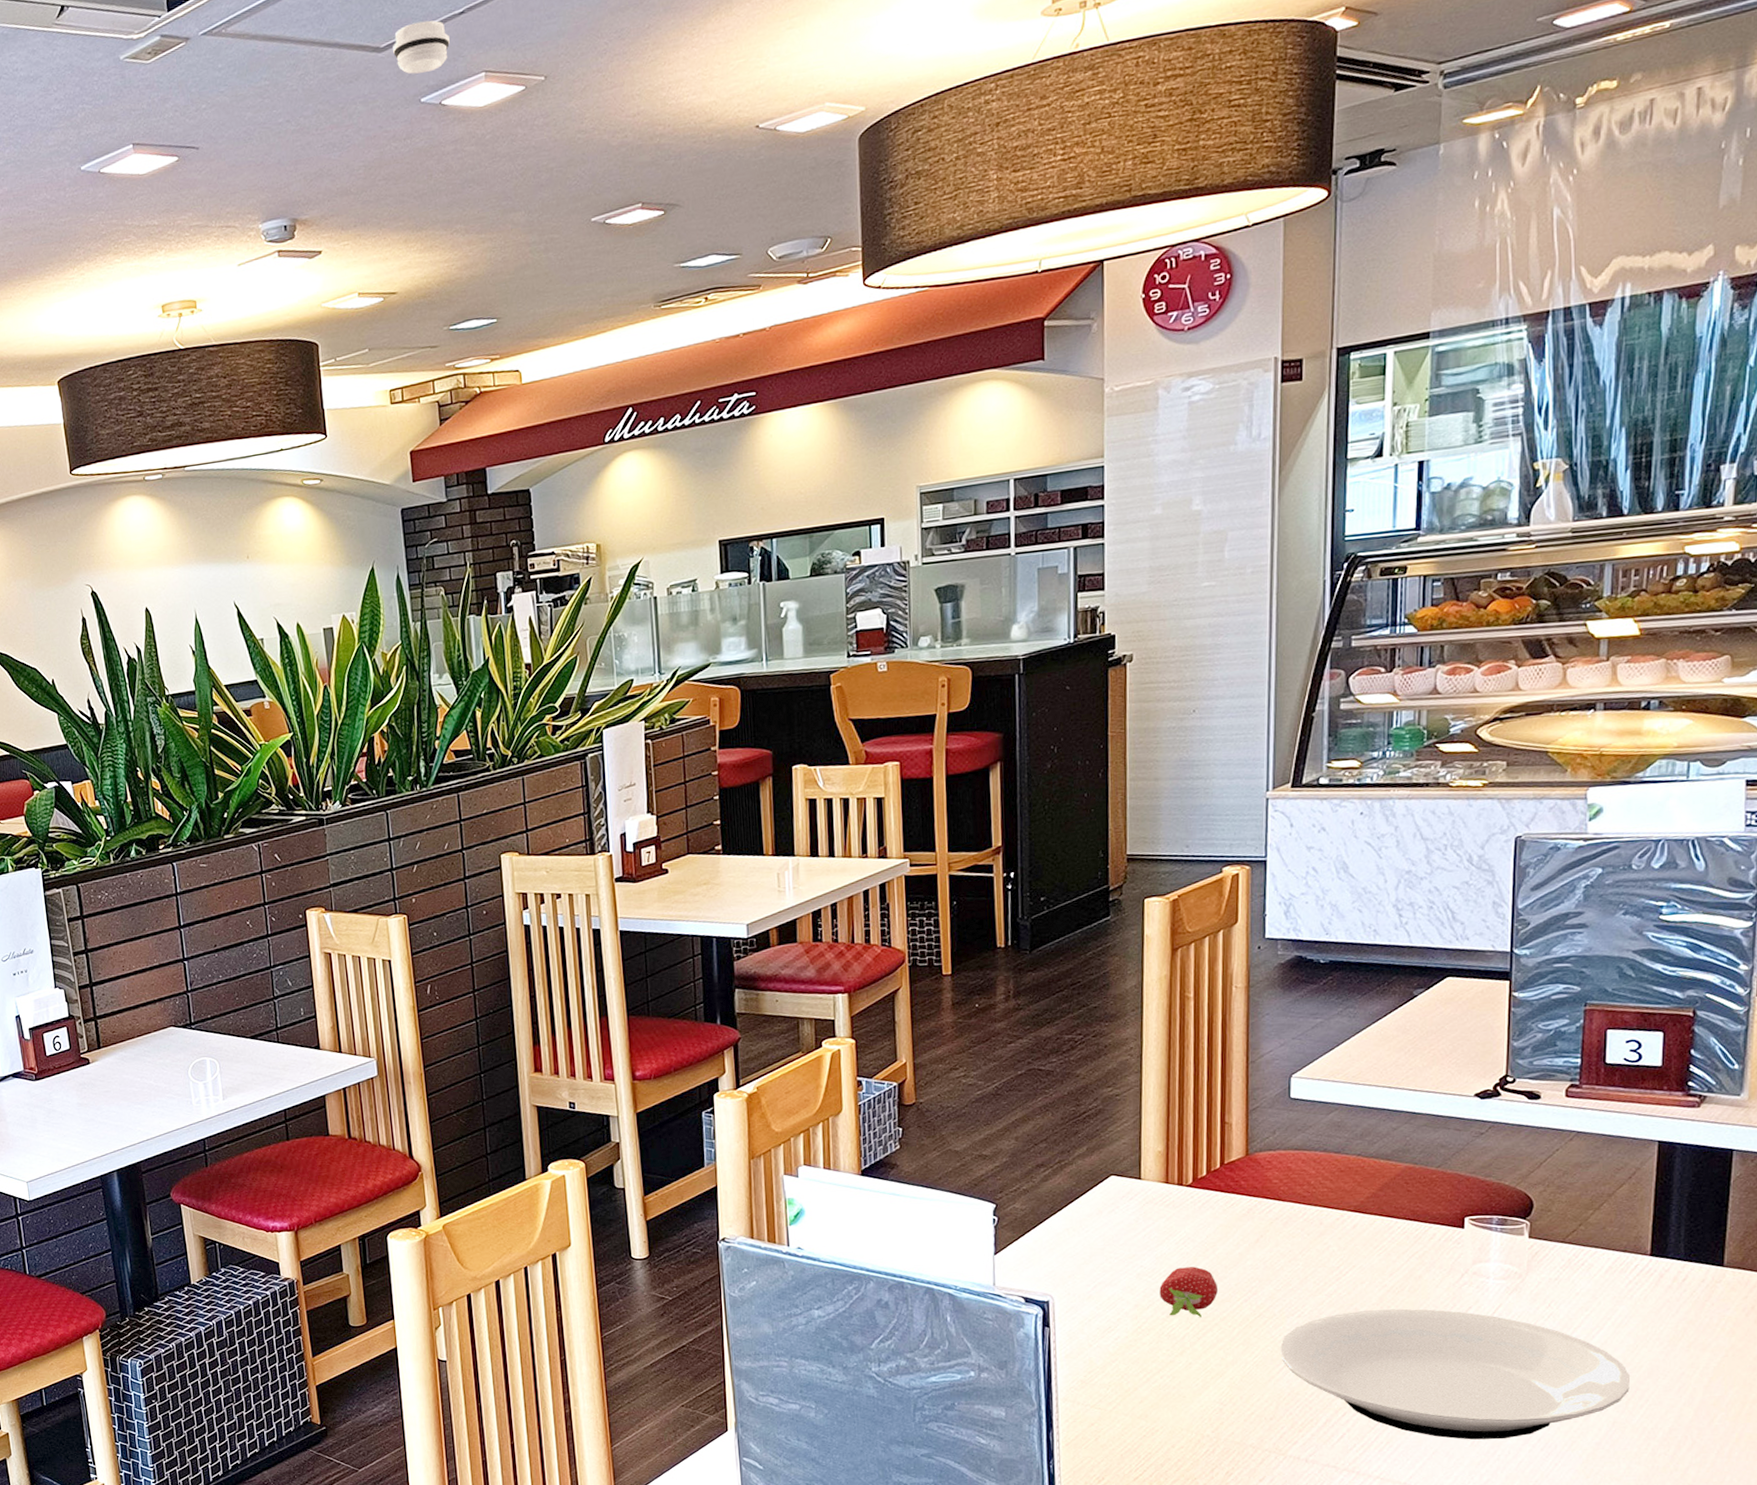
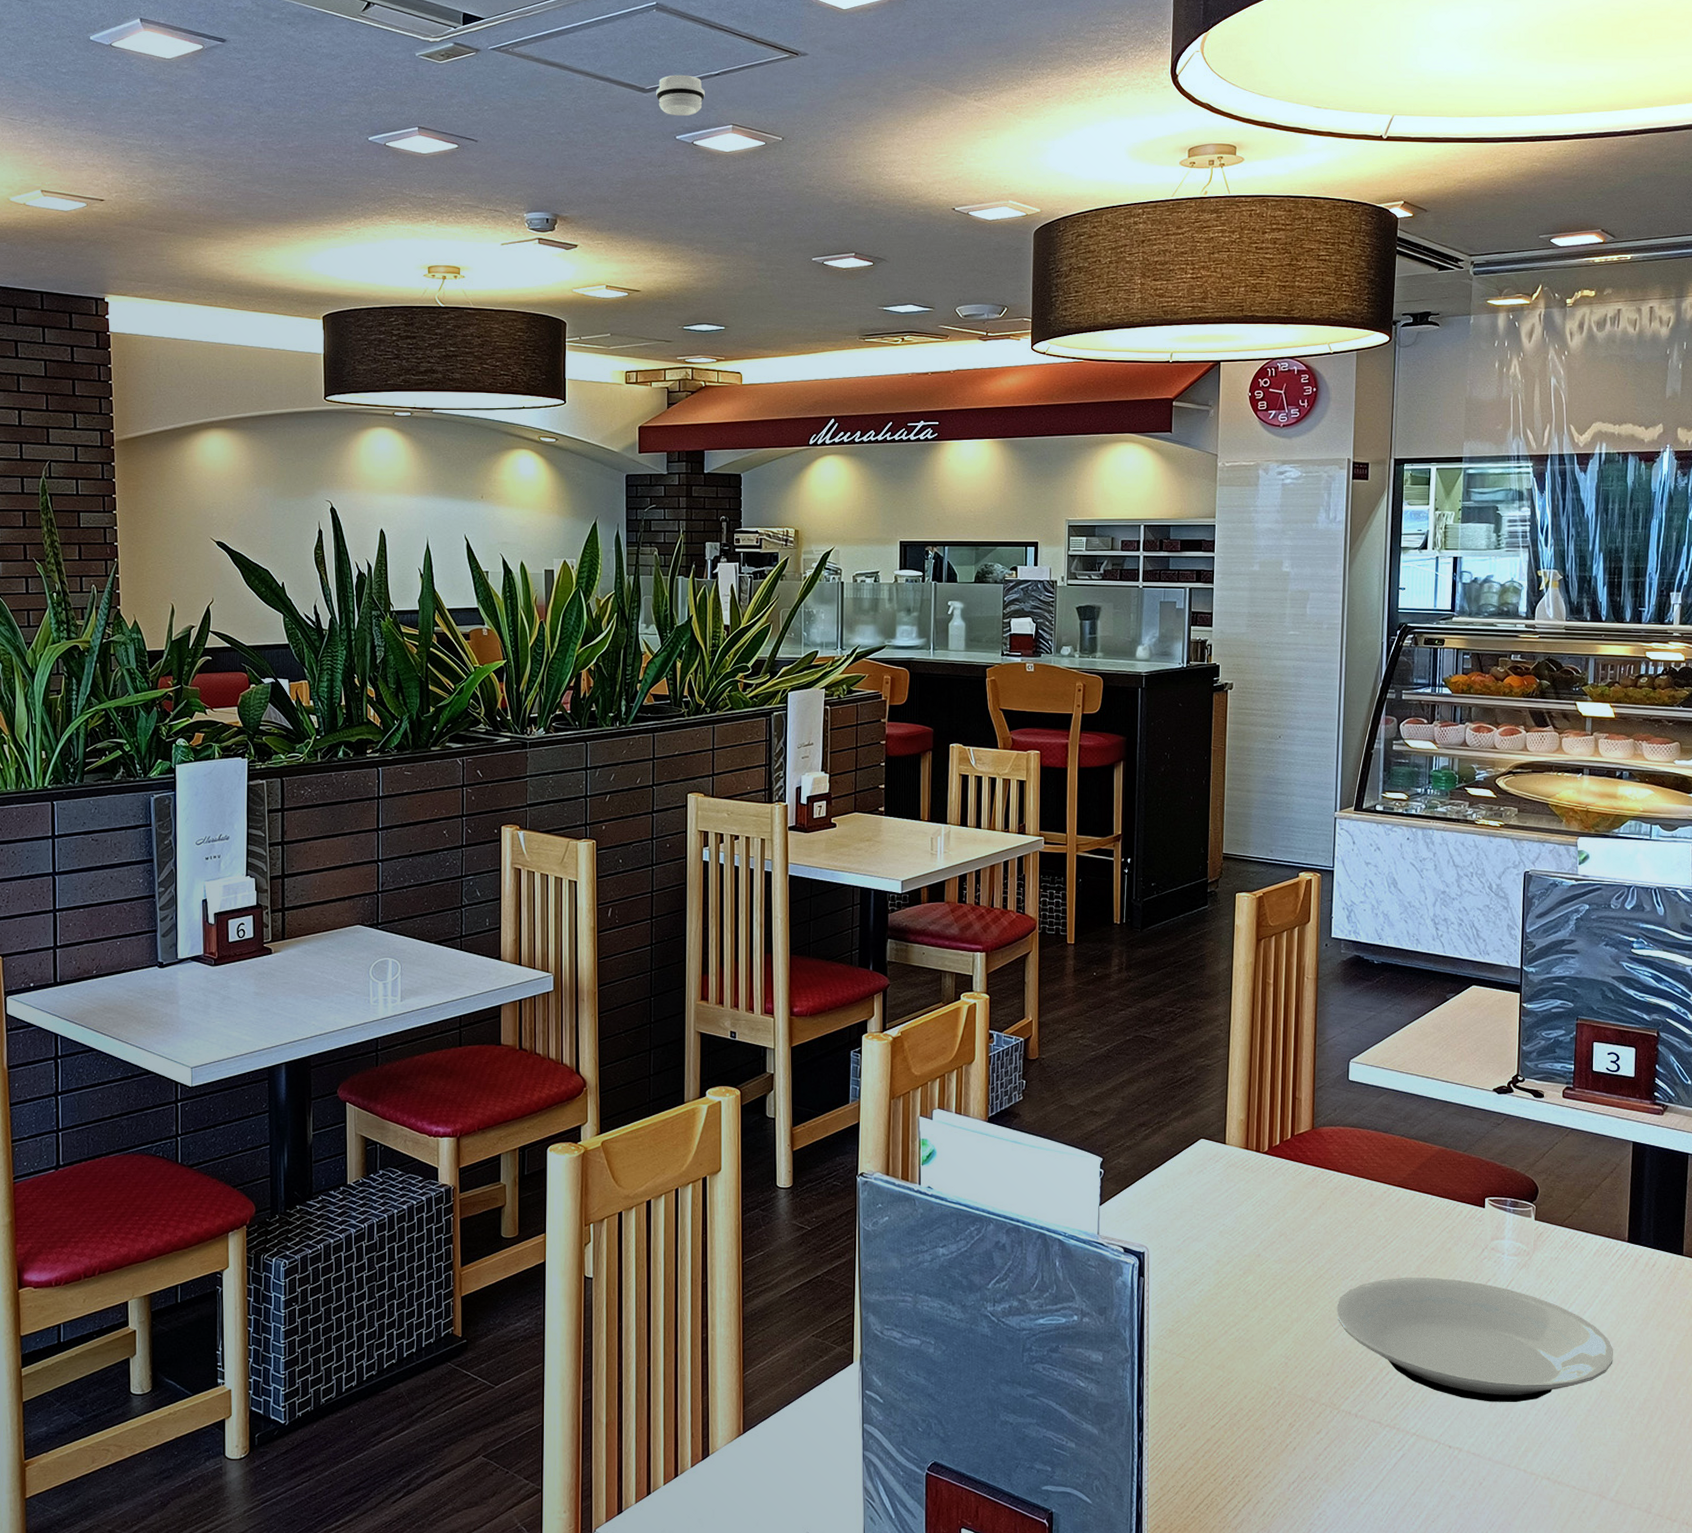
fruit: present [1159,1266,1218,1318] -> none [1238,1228,1286,1276]

